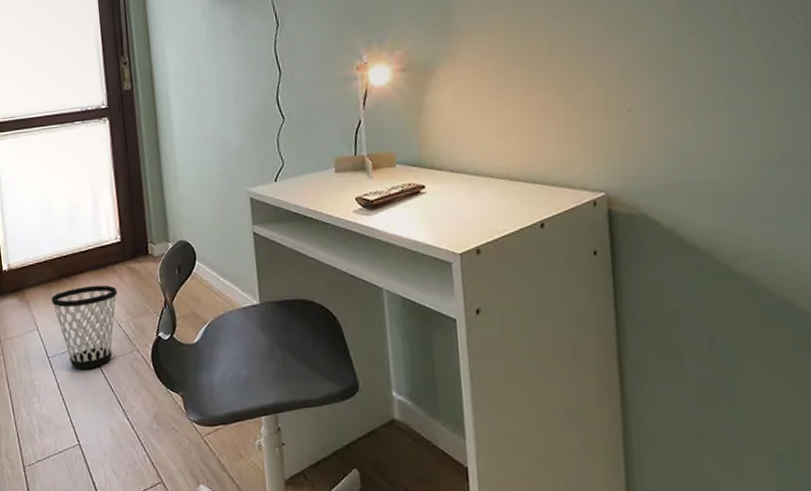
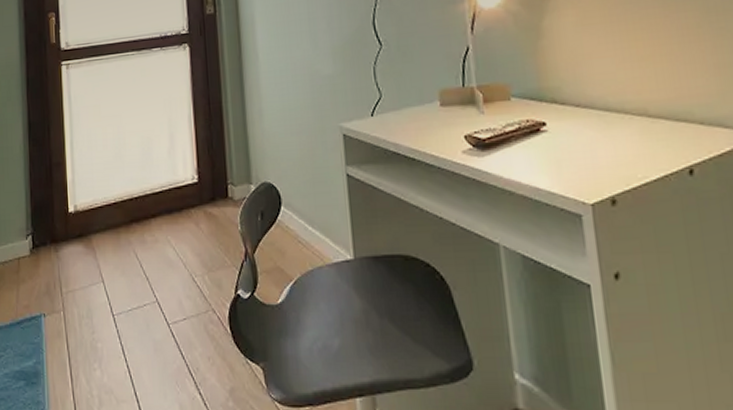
wastebasket: present [51,285,118,370] -> none [119,231,193,331]

